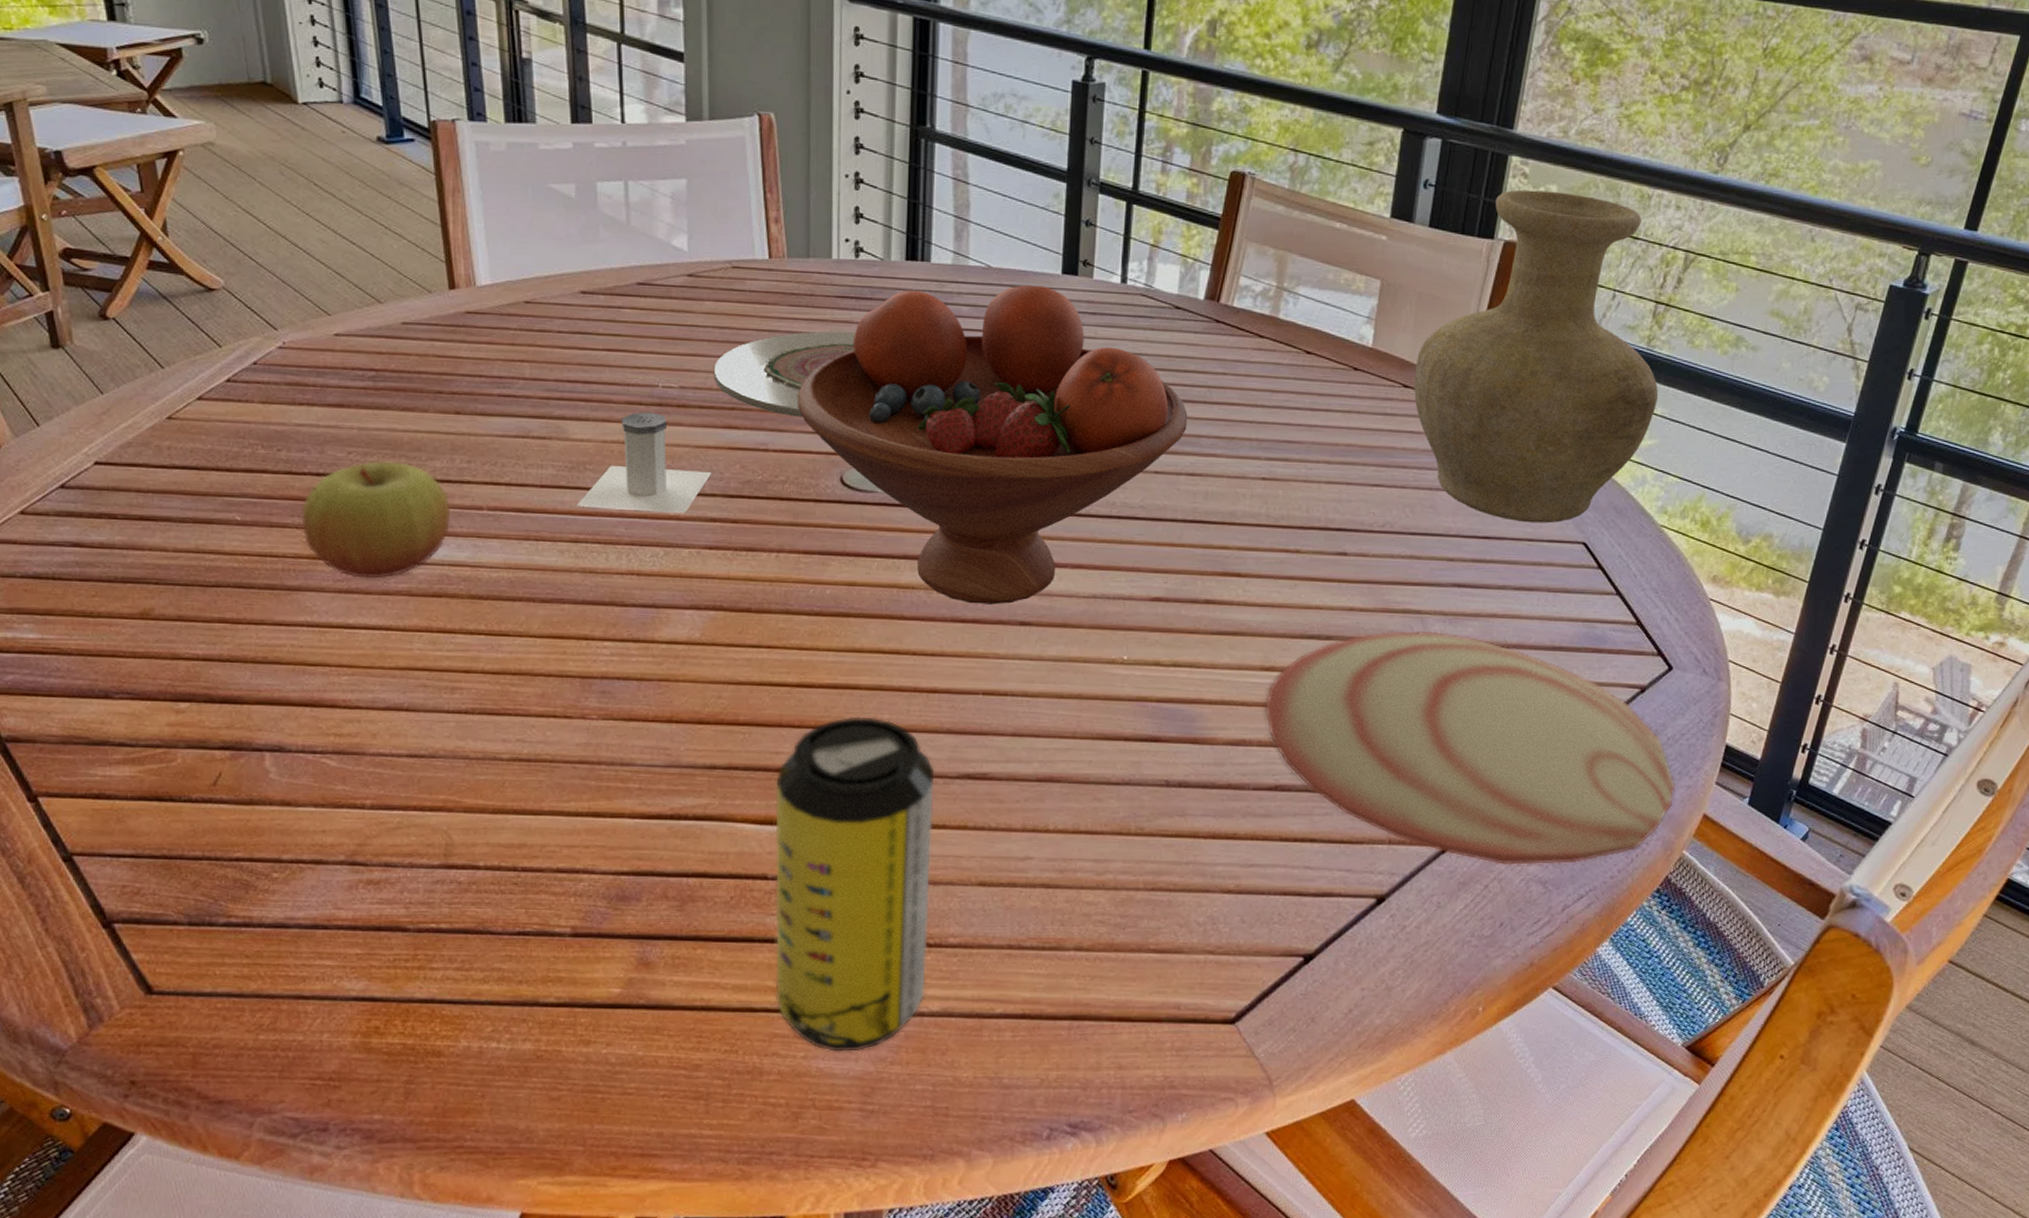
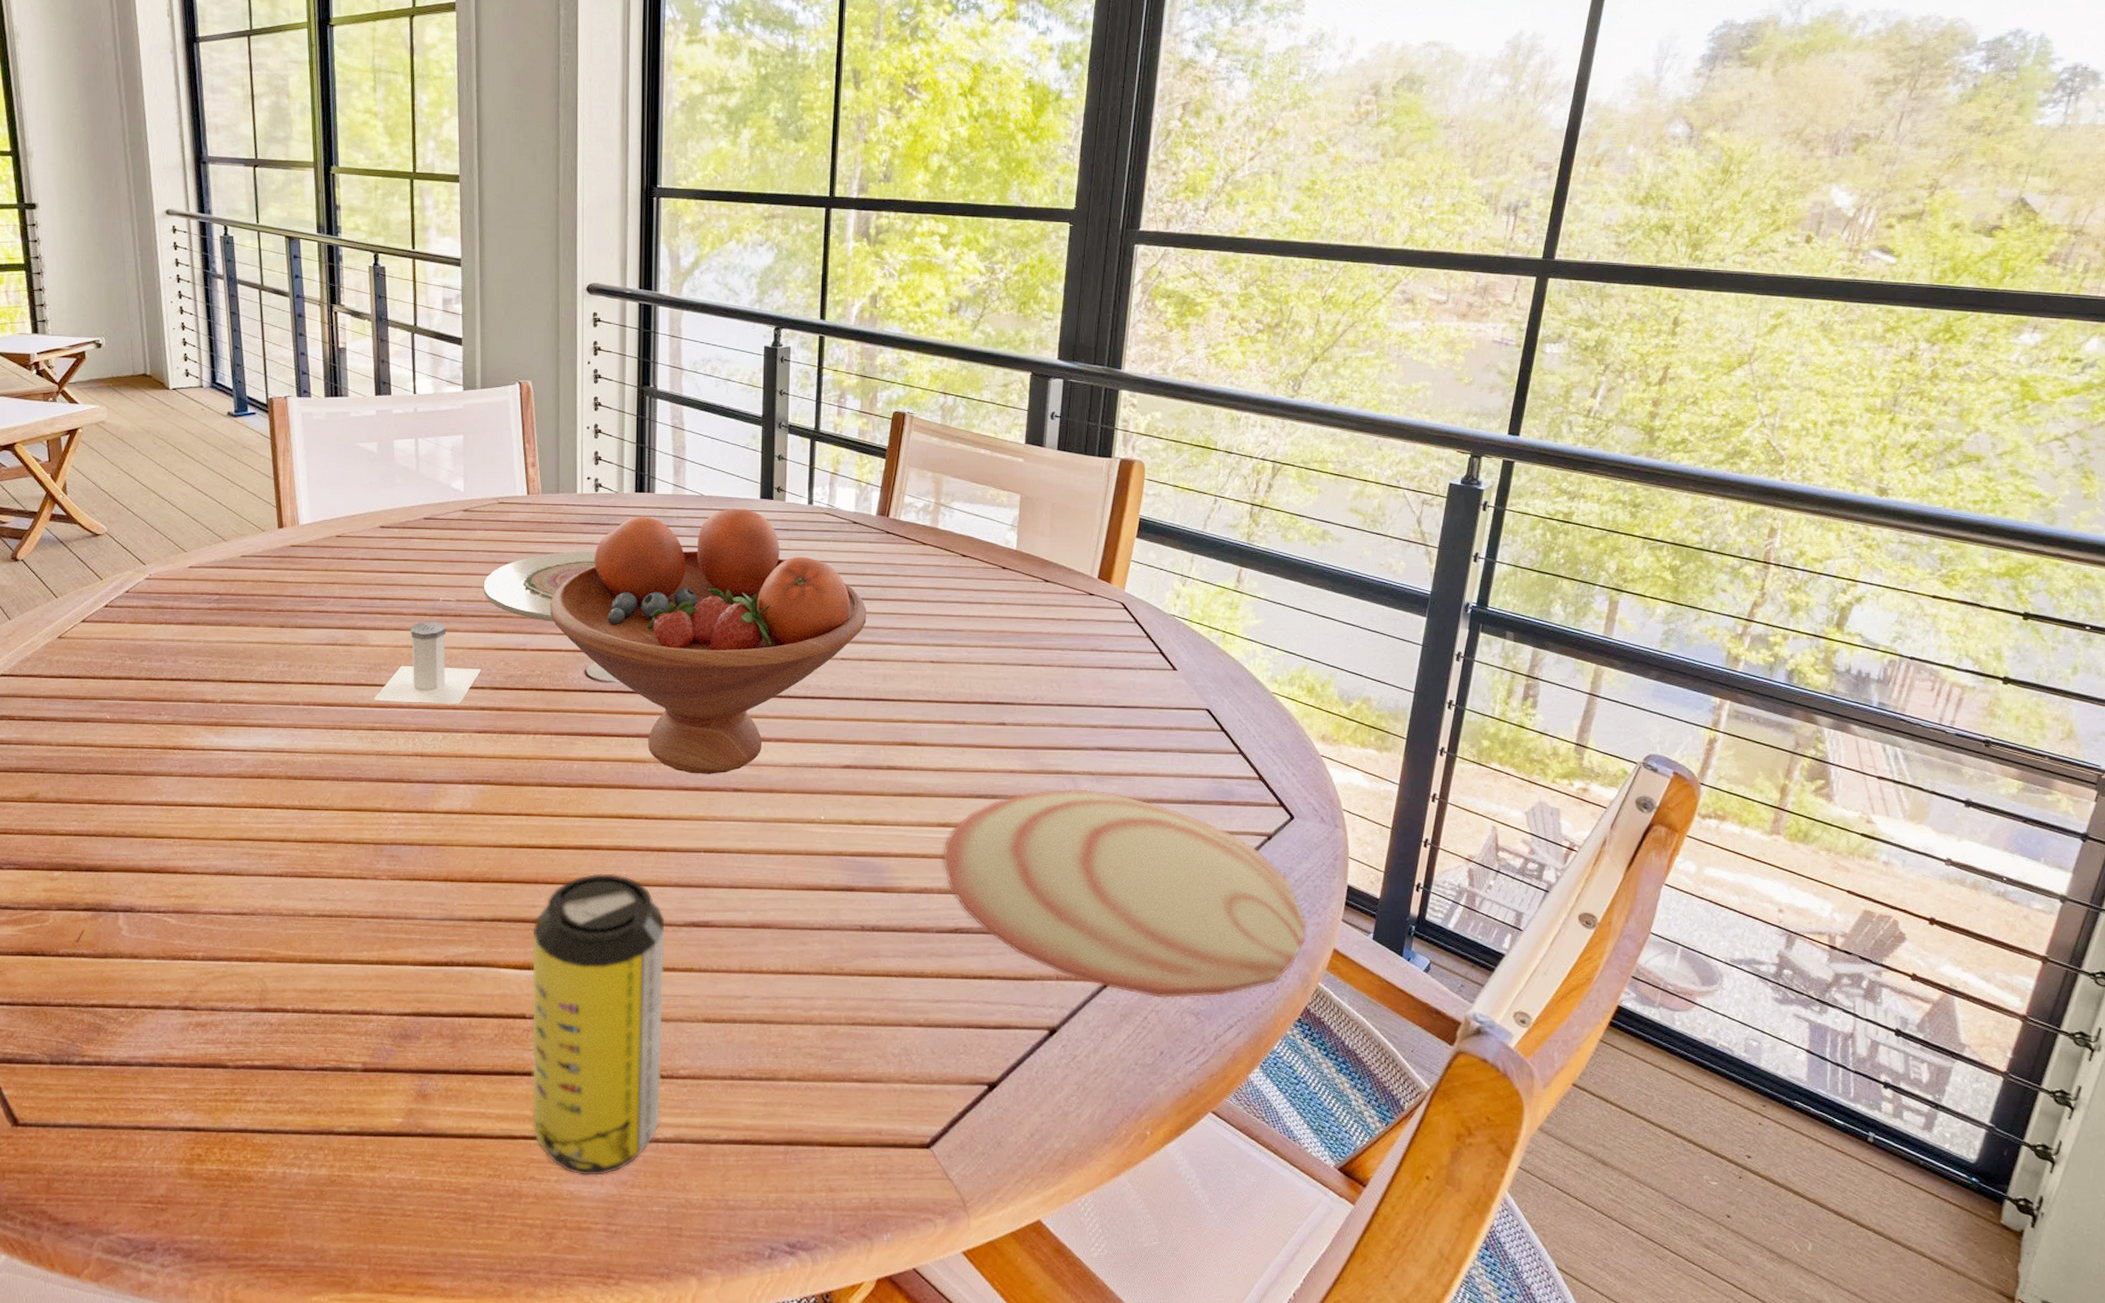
apple: present [301,461,451,579] -> none [157,667,274,764]
vase: present [1414,189,1659,524] -> none [1053,417,1261,693]

